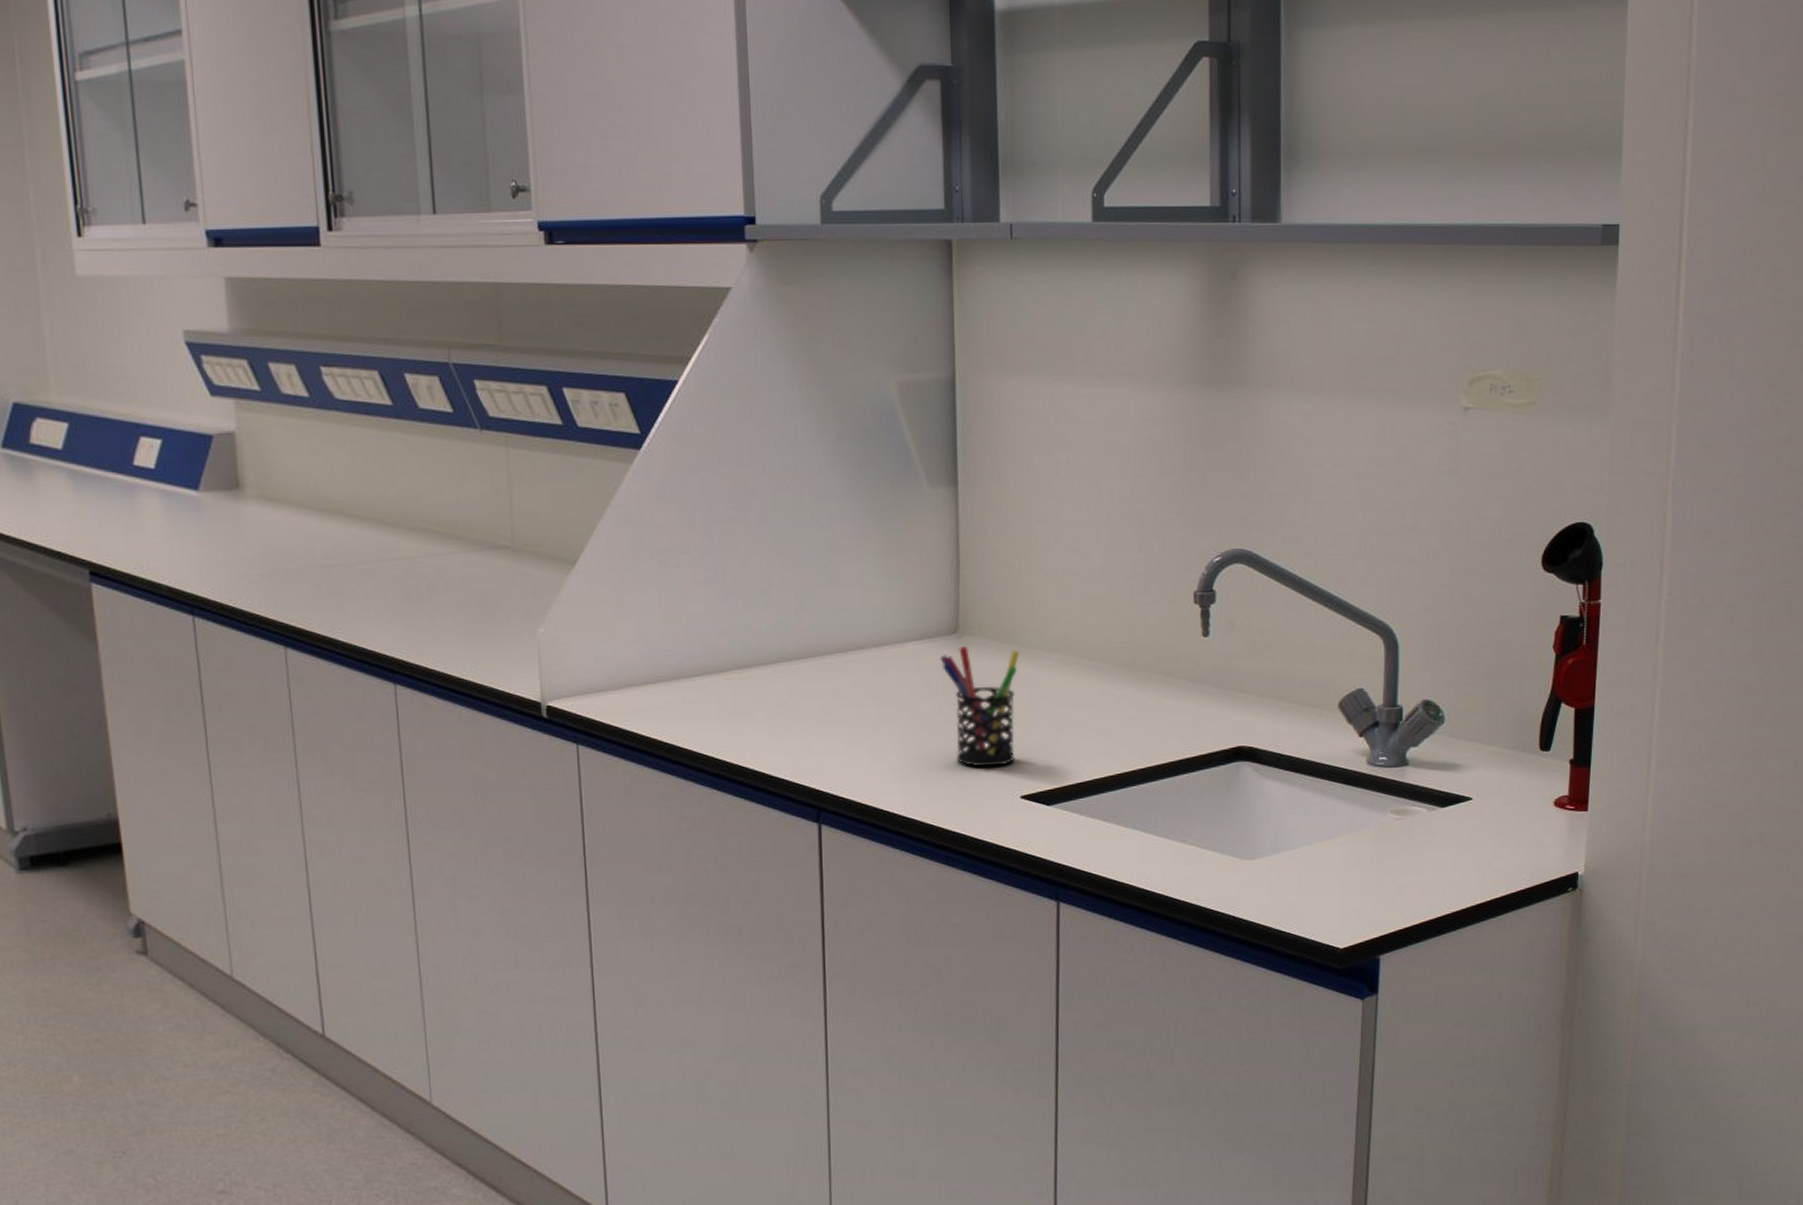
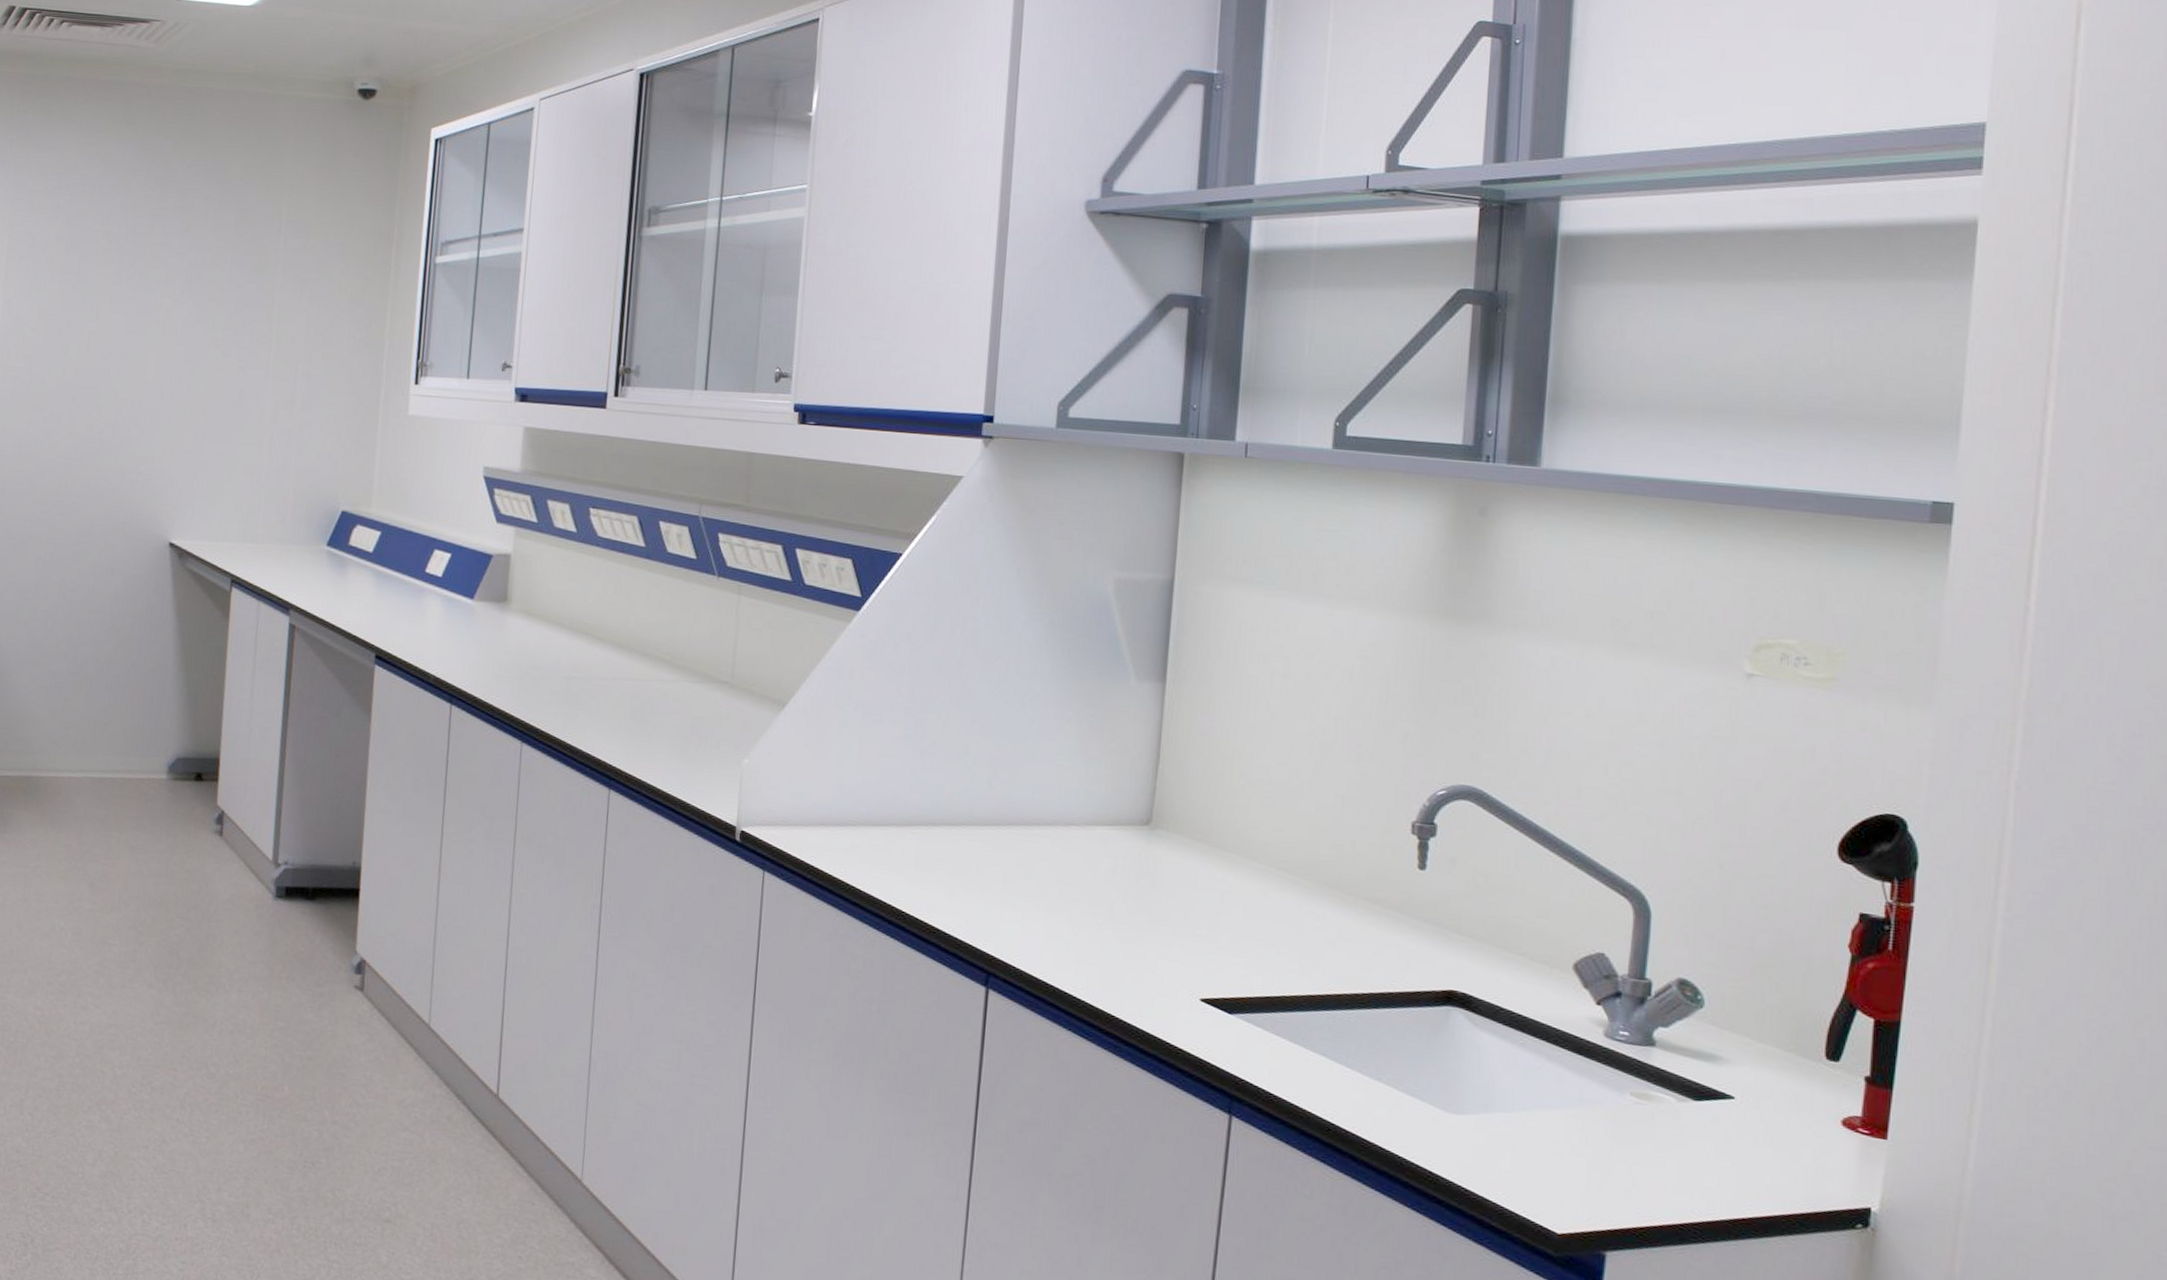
pen holder: present [940,645,1019,767] -> none [1129,838,1213,964]

